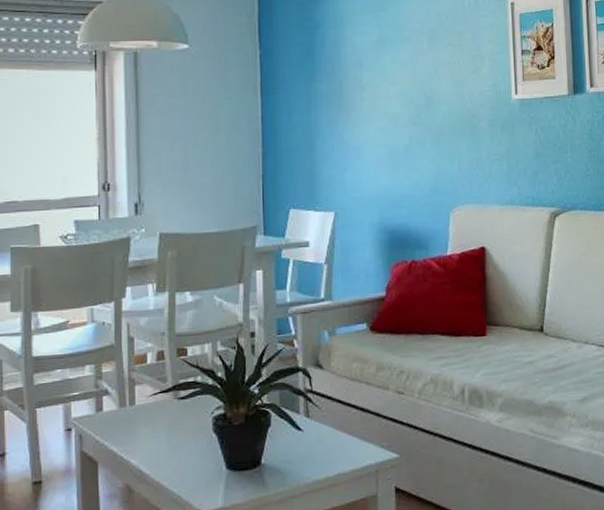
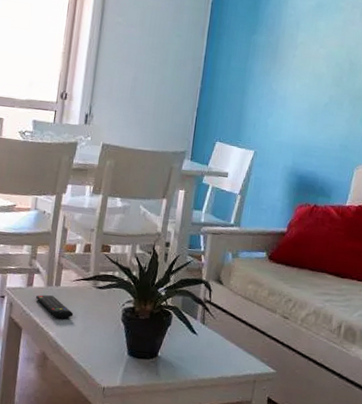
remote control: none [109,417,156,442] -> present [36,294,74,319]

